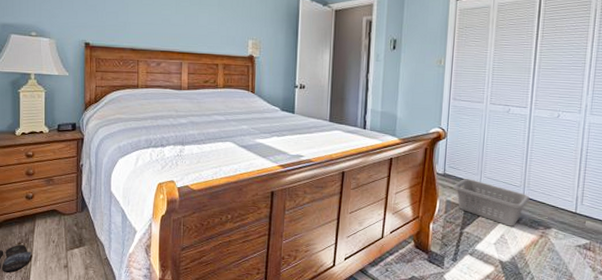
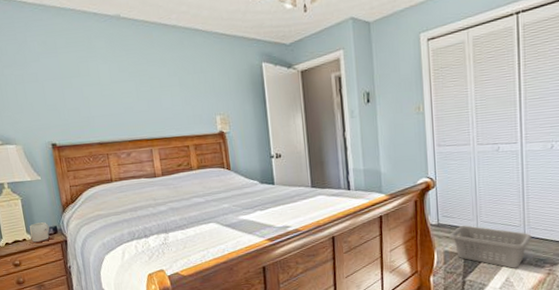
mug: none [48,117,68,137] -> present [29,222,50,243]

